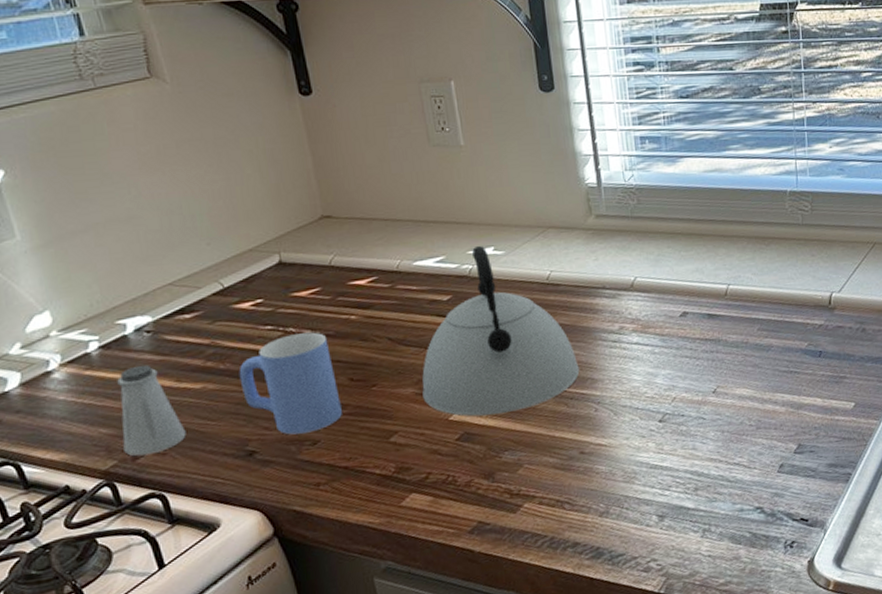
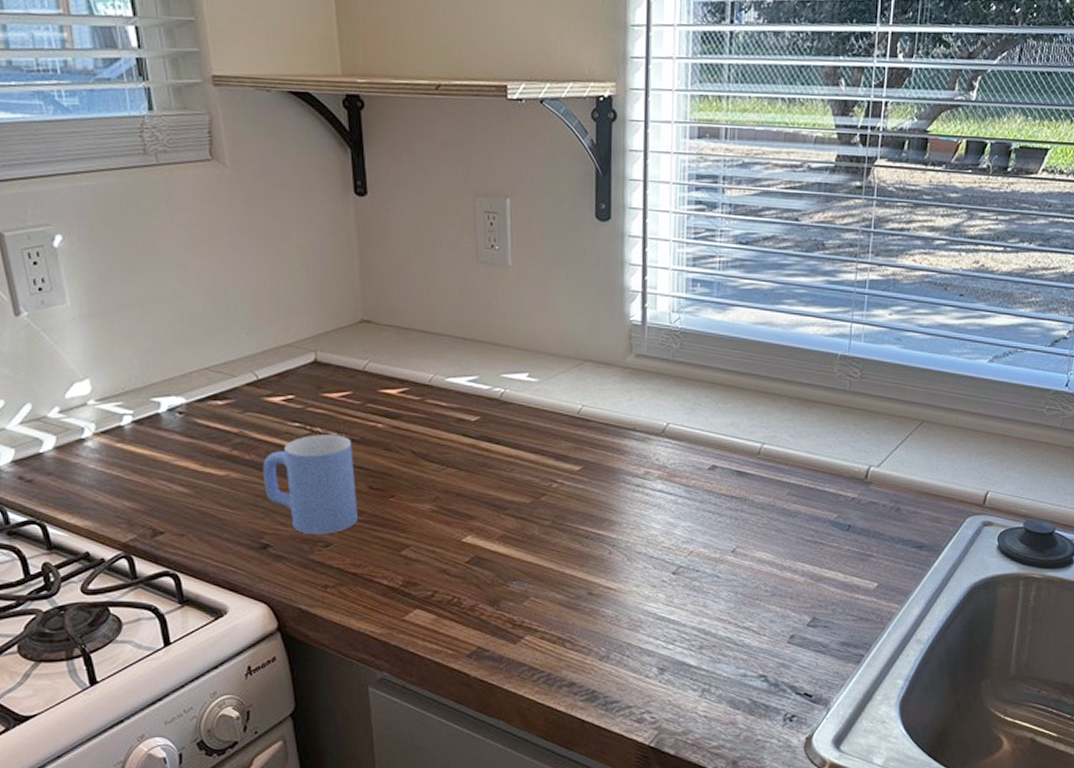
saltshaker: present [117,364,186,456] -> none [144,445,205,534]
kettle: present [422,245,580,417] -> none [439,369,599,543]

